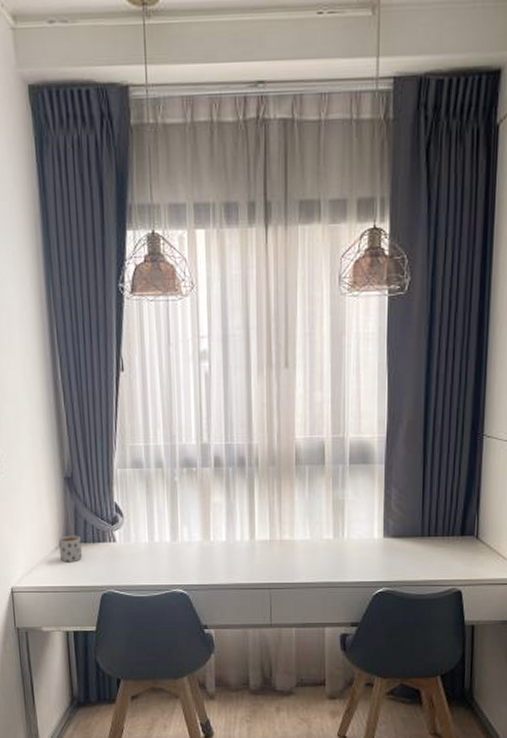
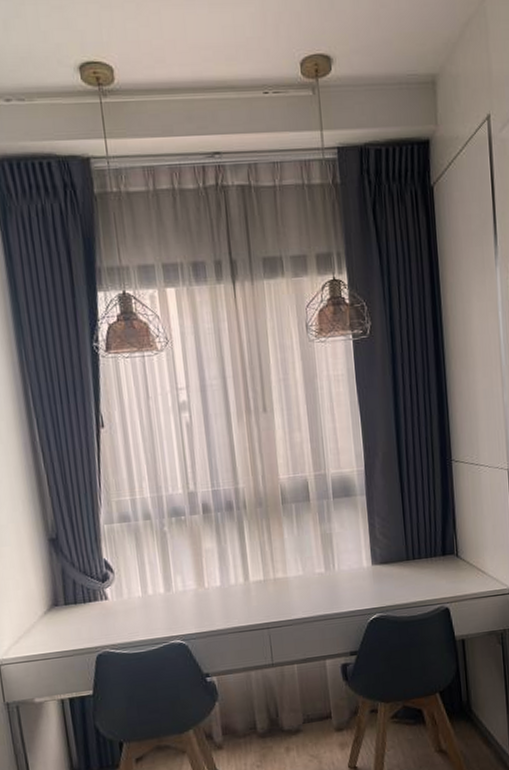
mug: present [58,535,82,563] -> none [46,597,73,627]

